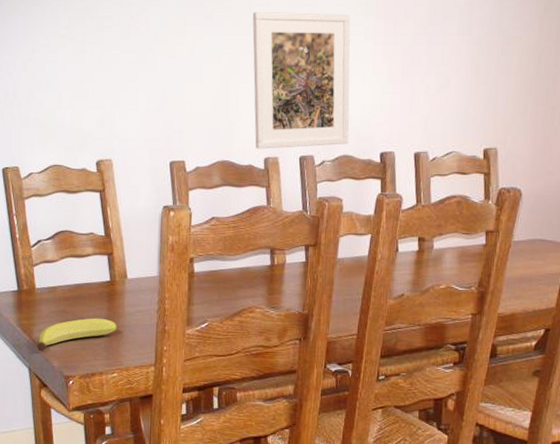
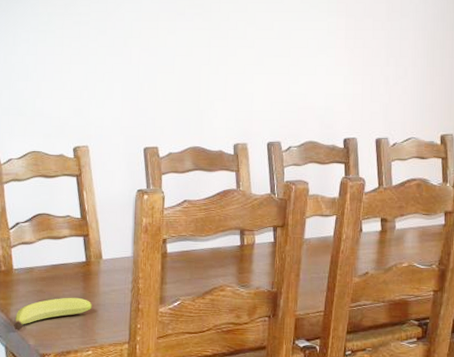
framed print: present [252,11,350,149] -> none [222,8,314,136]

